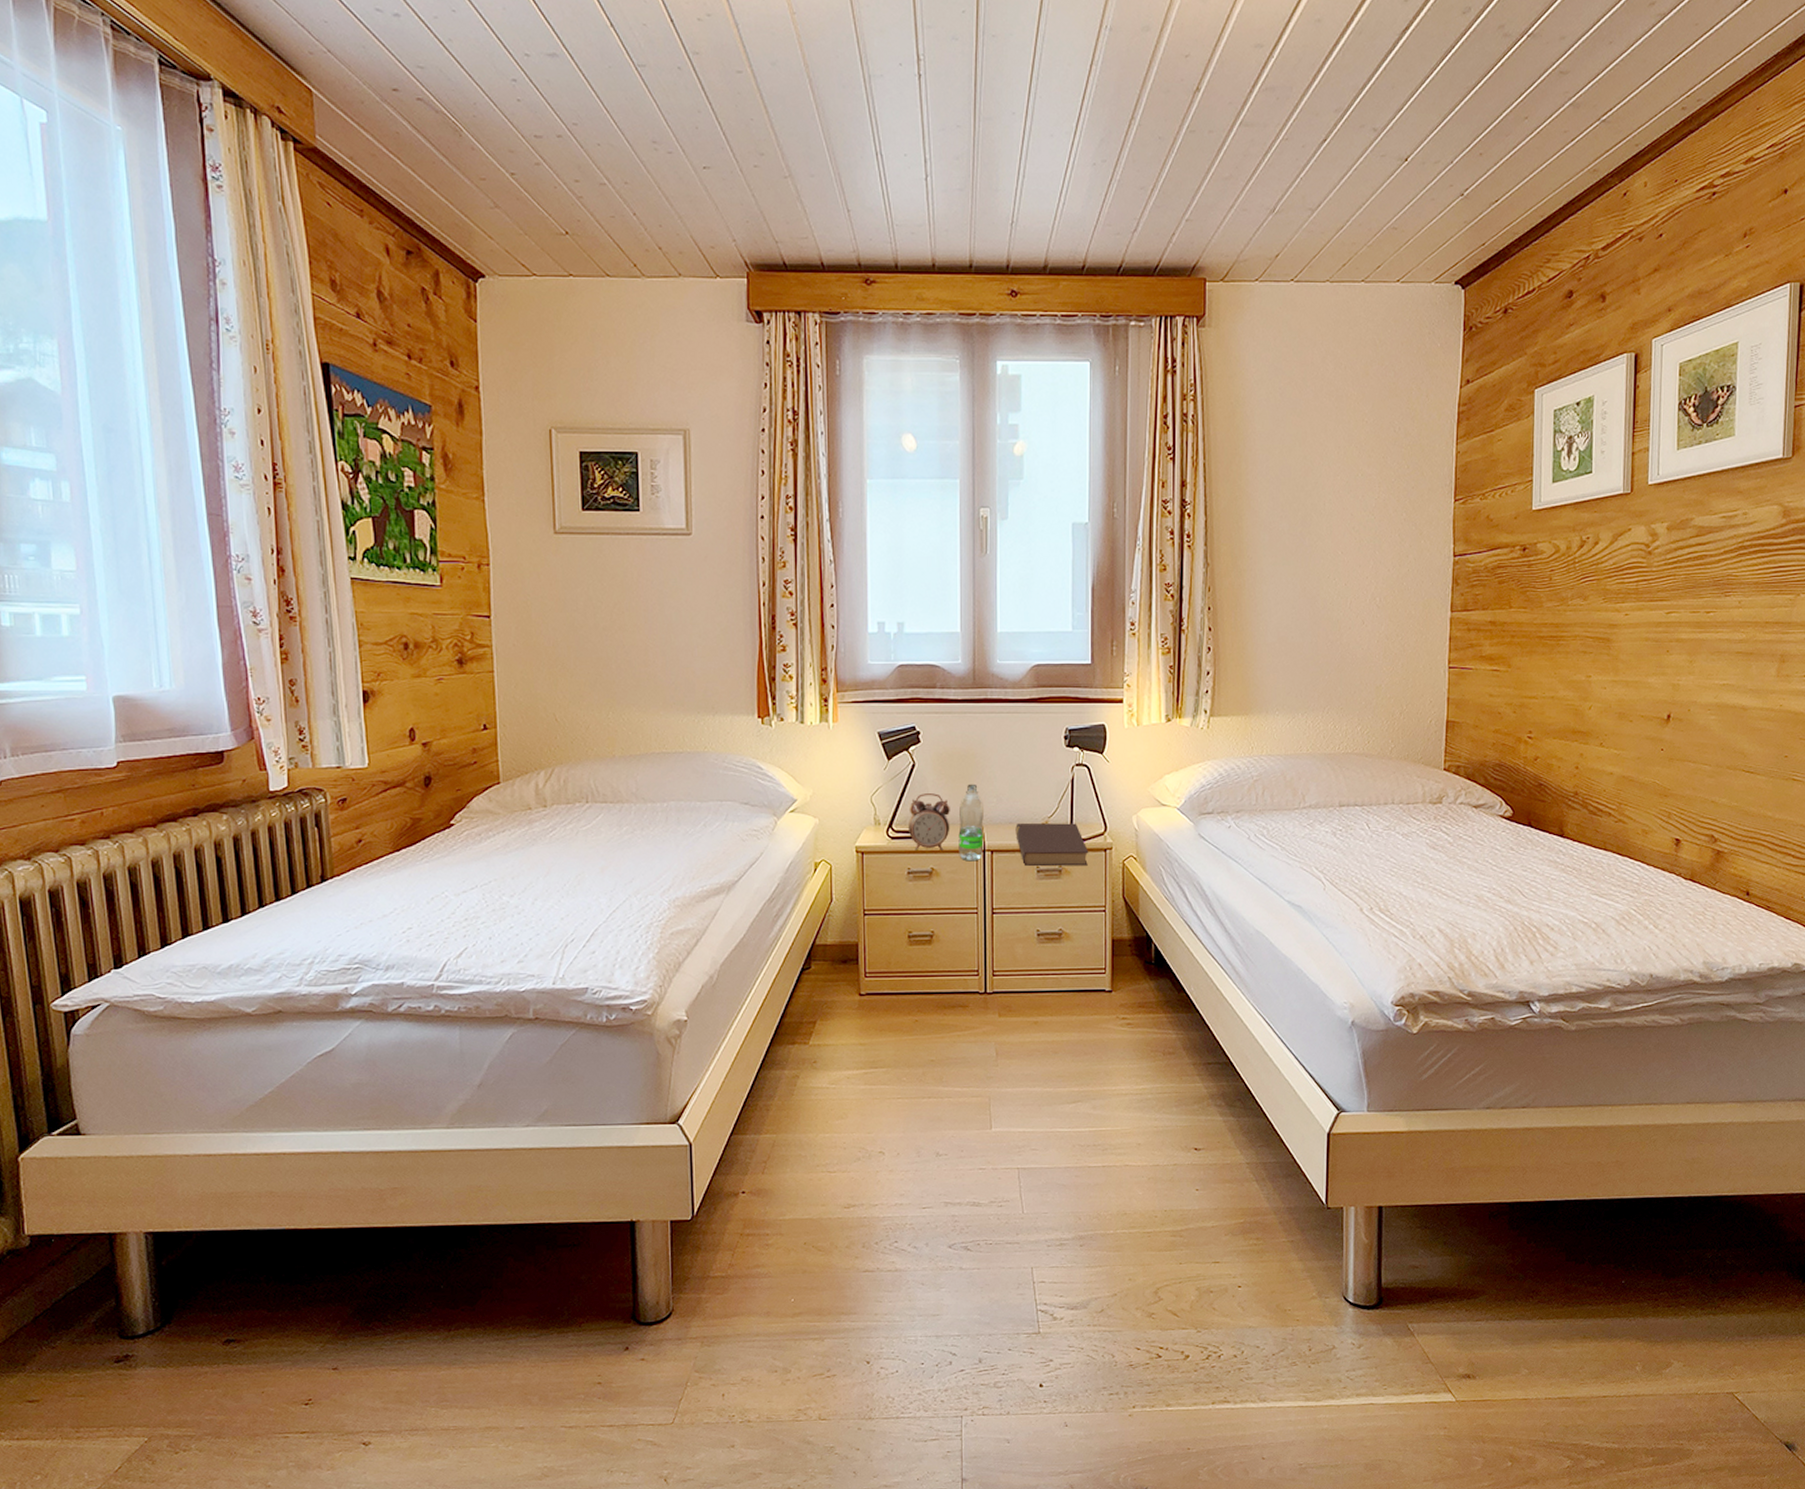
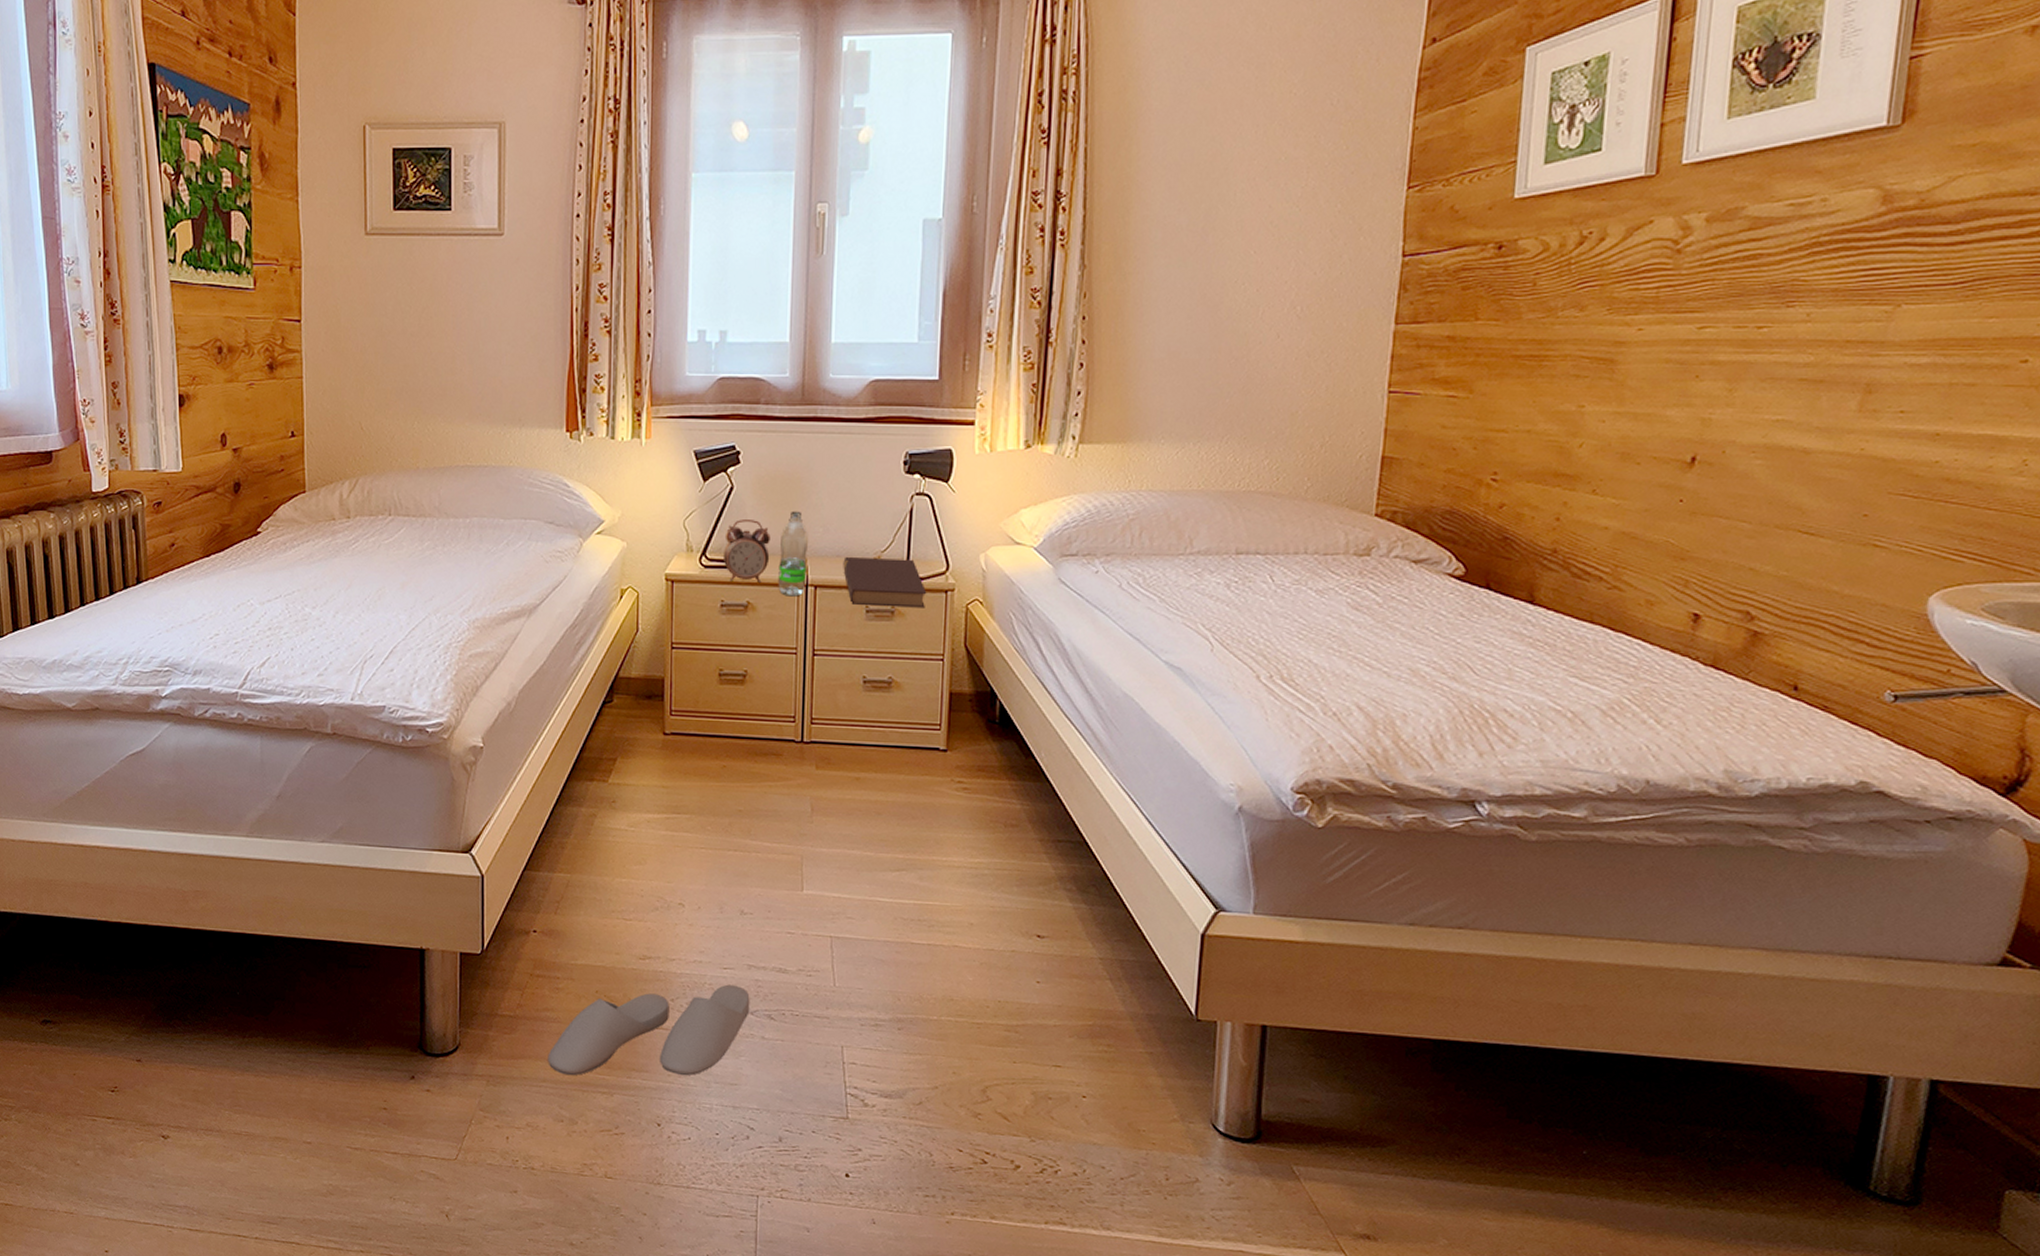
slippers: none [760,1222,948,1327] -> present [548,984,750,1076]

